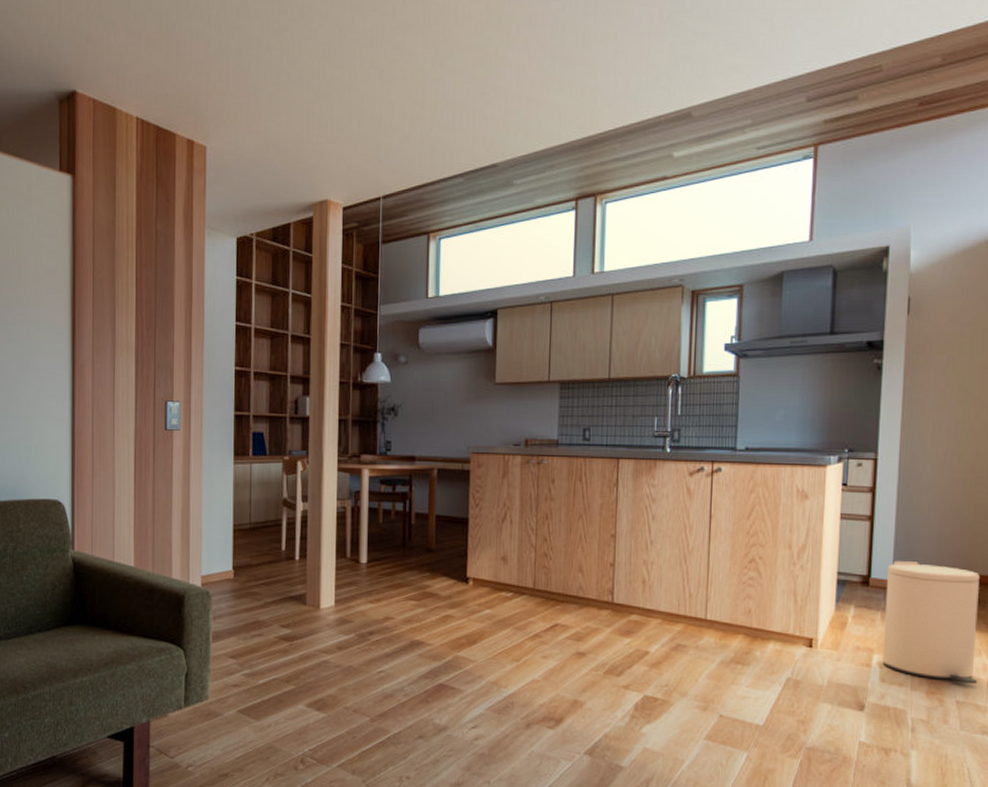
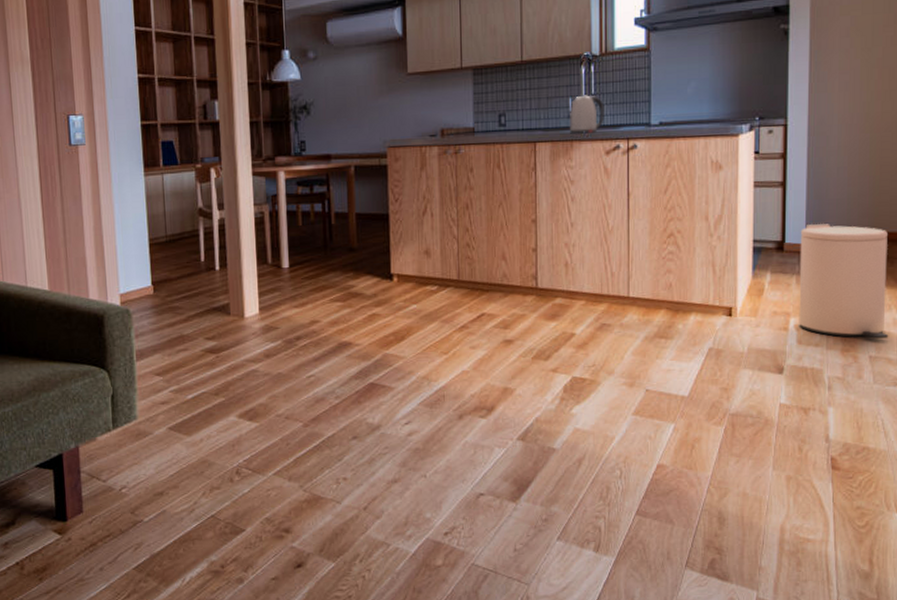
kettle: none [654,415,690,455] -> present [570,95,605,136]

